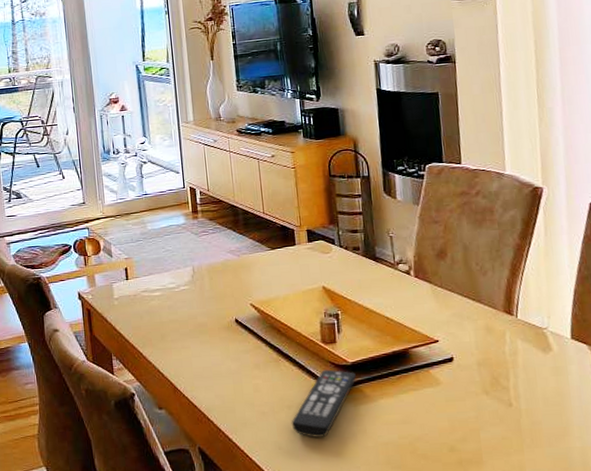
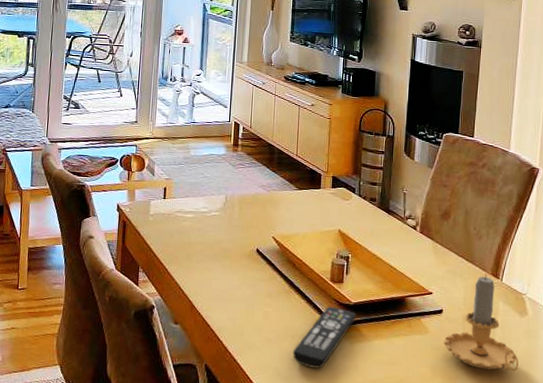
candle: none [459,312,550,417] -> present [444,274,519,371]

